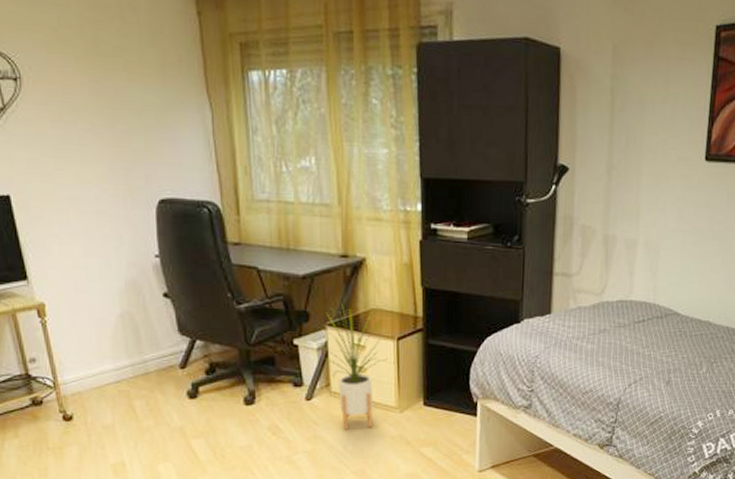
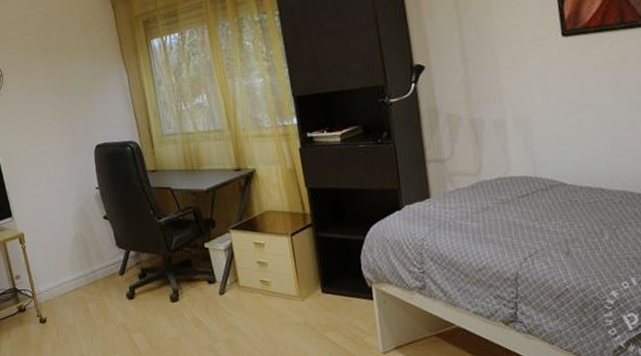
house plant: present [316,304,387,430] -> none [222,210,284,319]

